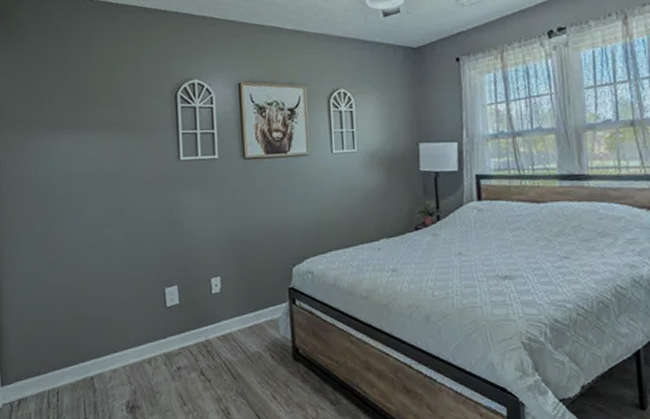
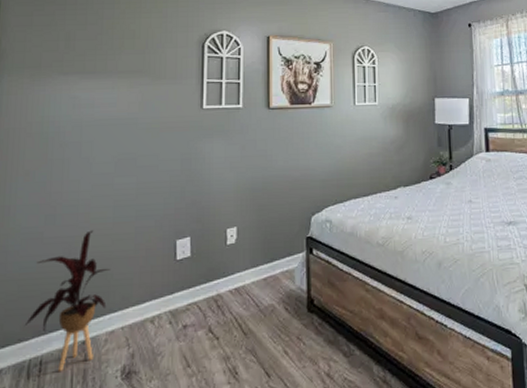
house plant: none [41,277,109,402] -> present [24,230,111,371]

